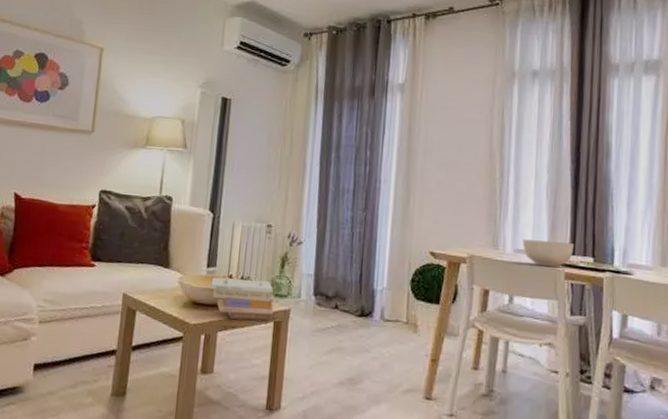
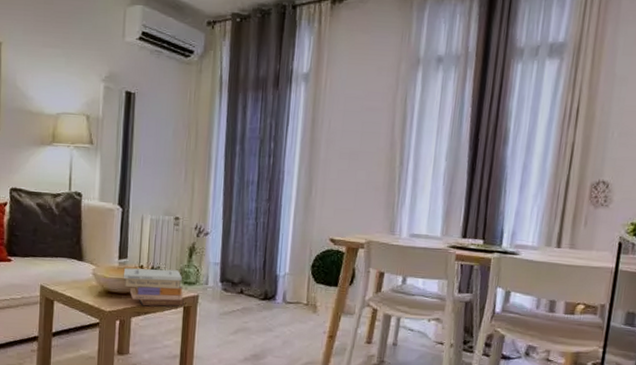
bowl: present [522,239,574,267] -> none [417,224,466,249]

